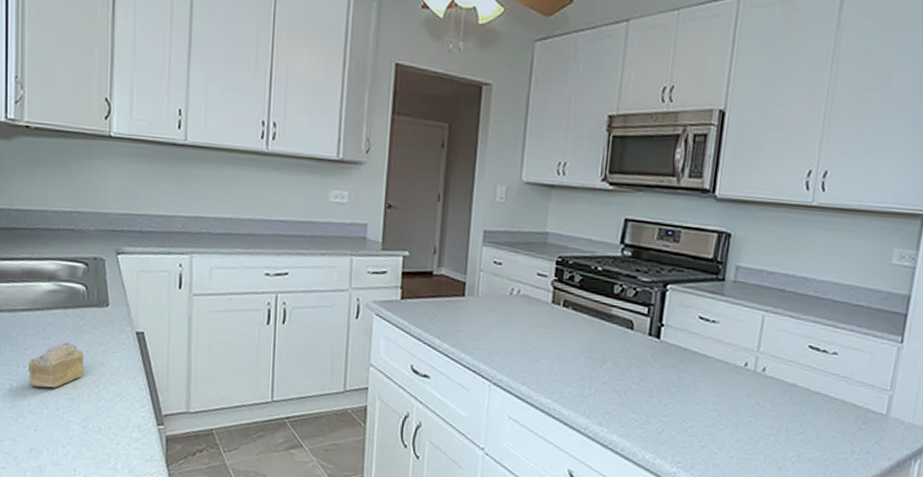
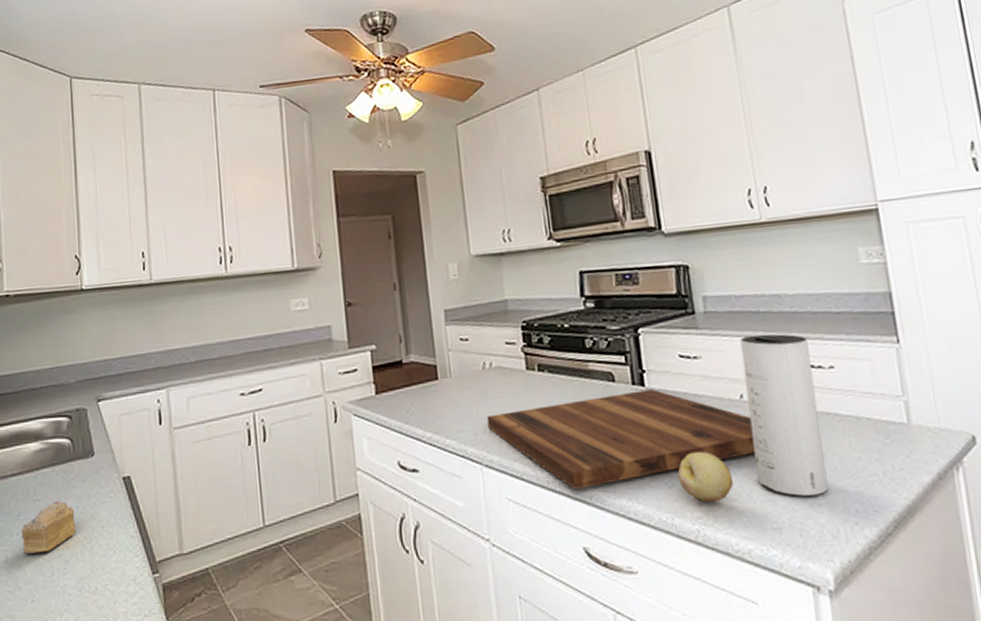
cutting board: none [503,338,749,420] -> present [486,389,756,490]
fruit: none [669,405,718,452] -> present [677,451,734,502]
speaker: none [740,310,821,462] -> present [739,334,829,497]

